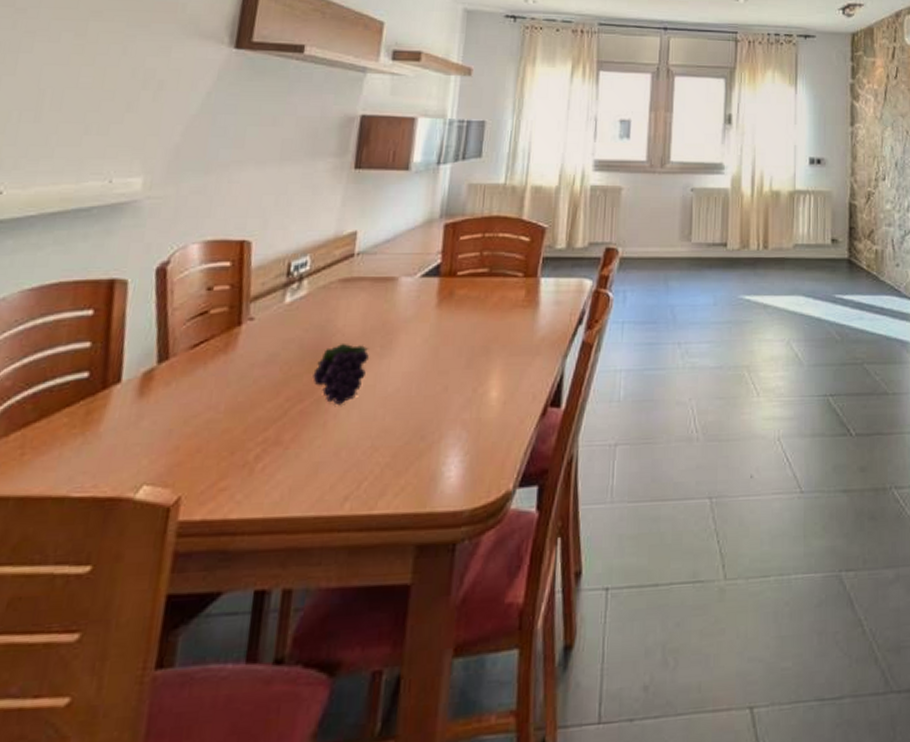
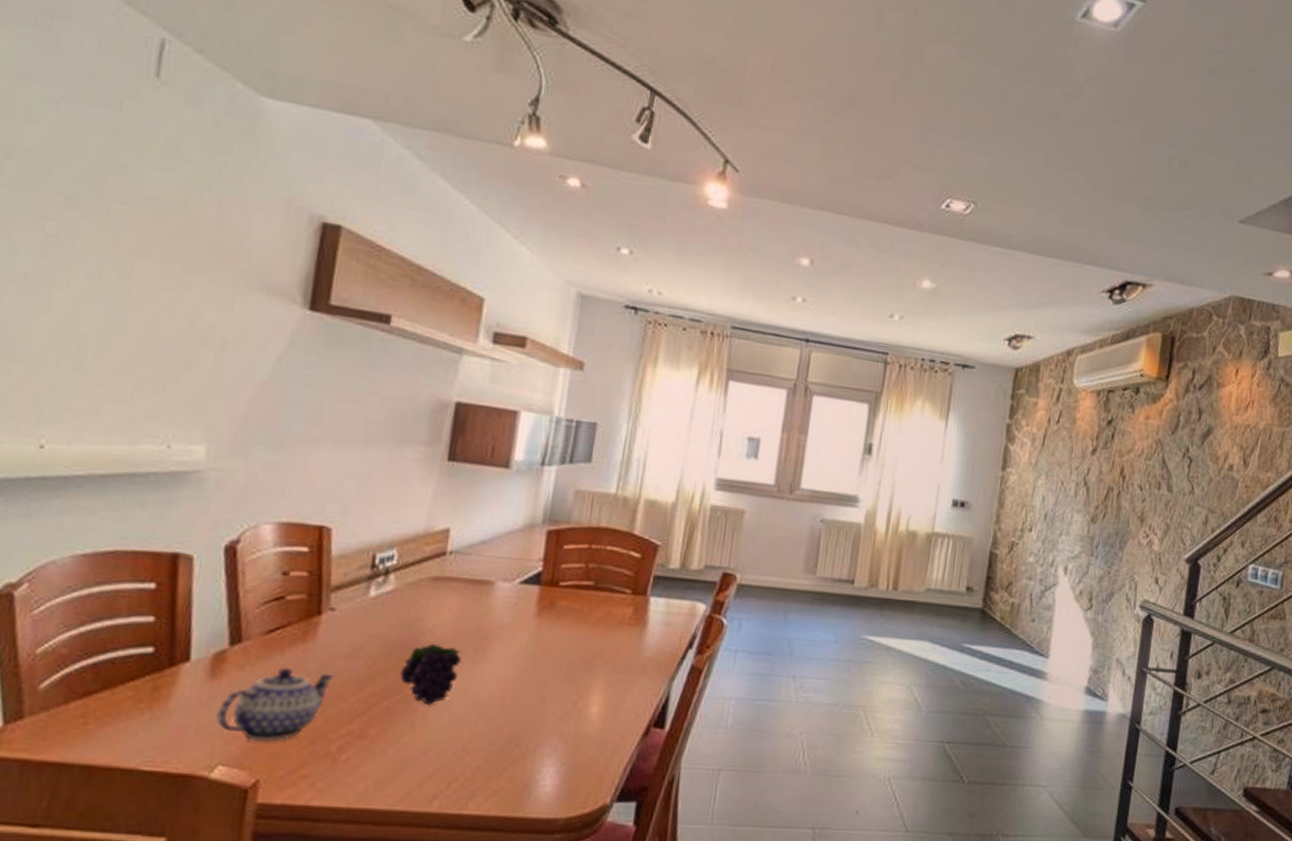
teapot: none [143,380,253,456] -> present [216,667,335,741]

